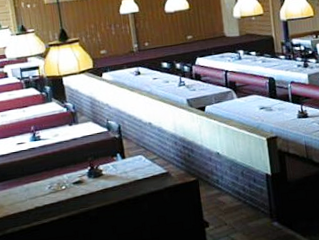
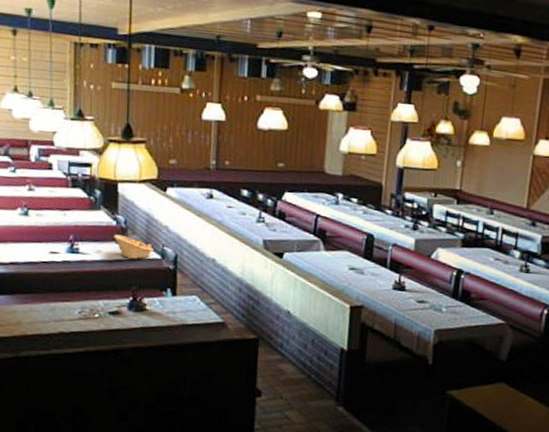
fruit basket: none [67,118,101,136] -> present [114,234,154,259]

